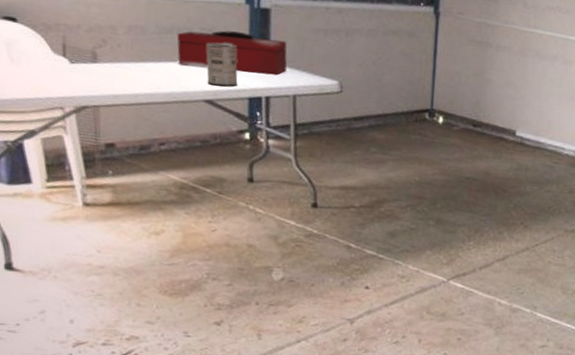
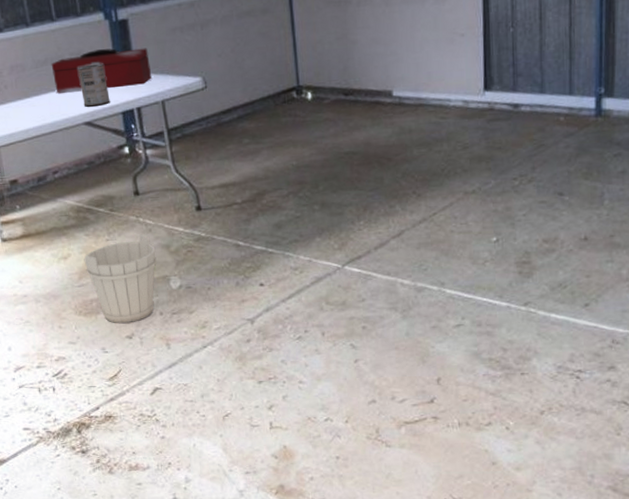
bucket: none [179,221,262,309] -> present [83,234,157,324]

